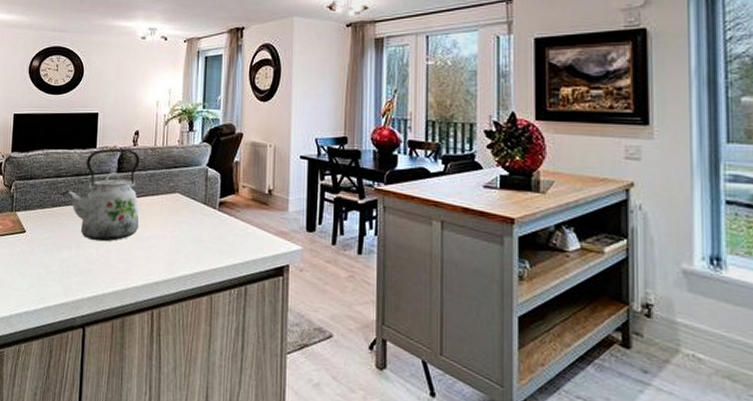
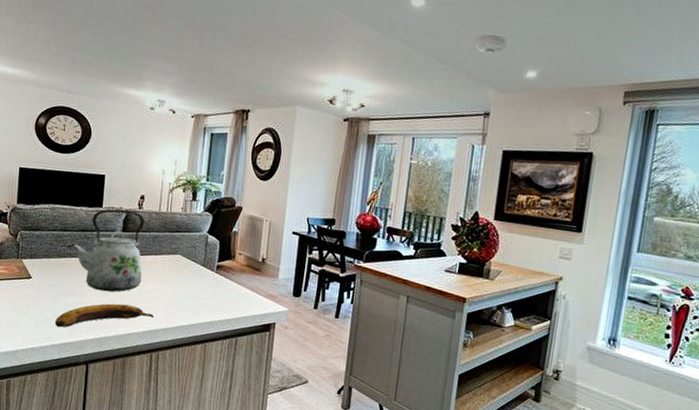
banana: none [50,254,154,287] -> present [55,303,155,328]

